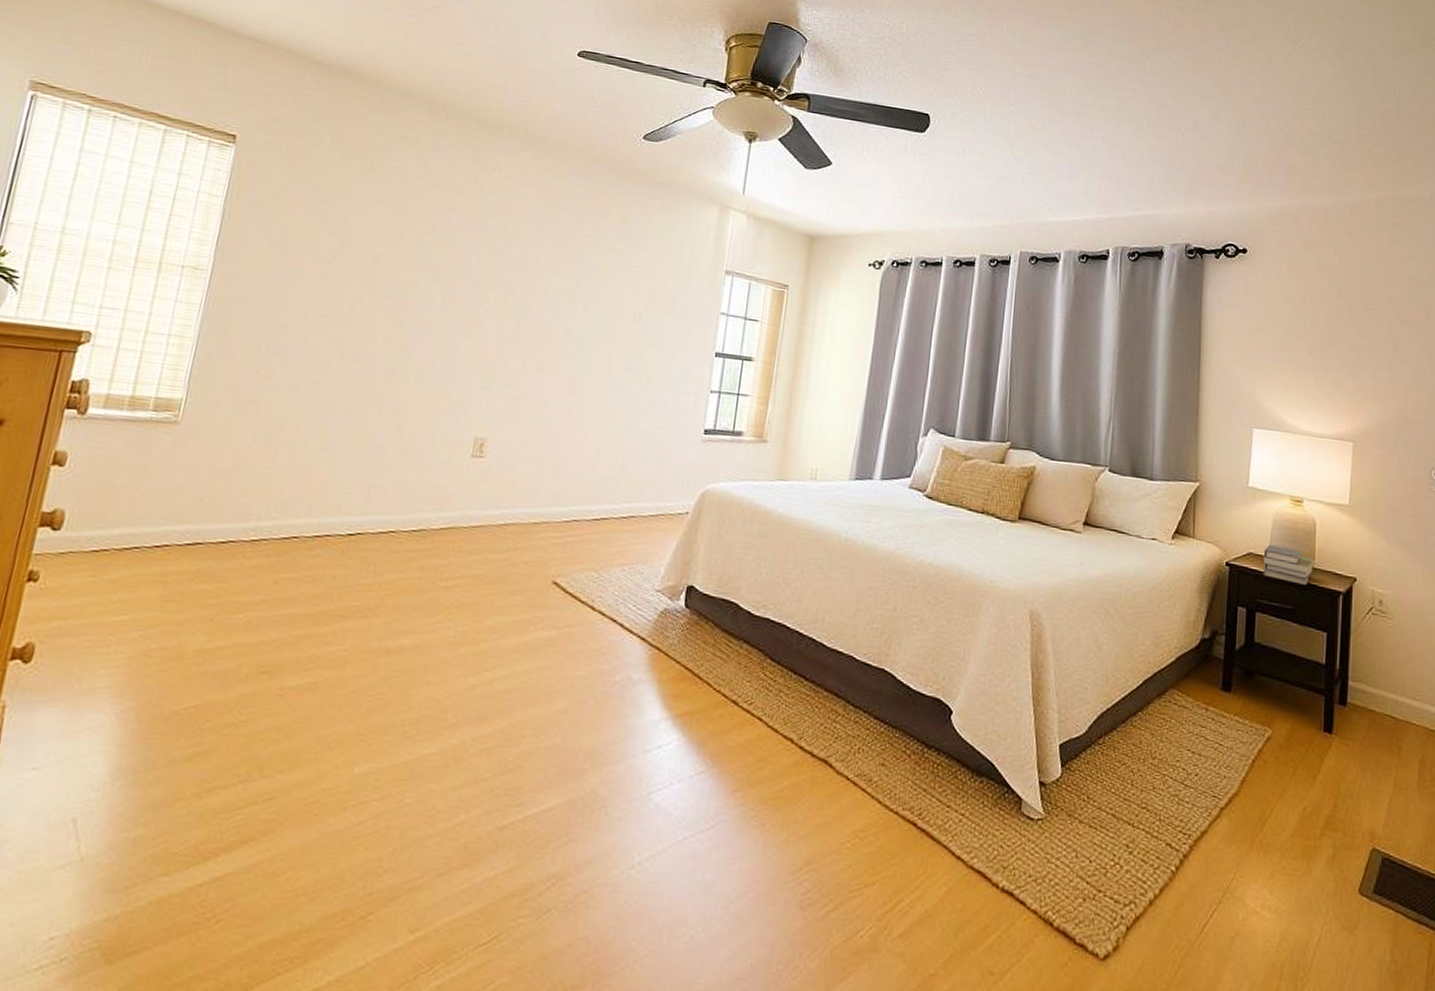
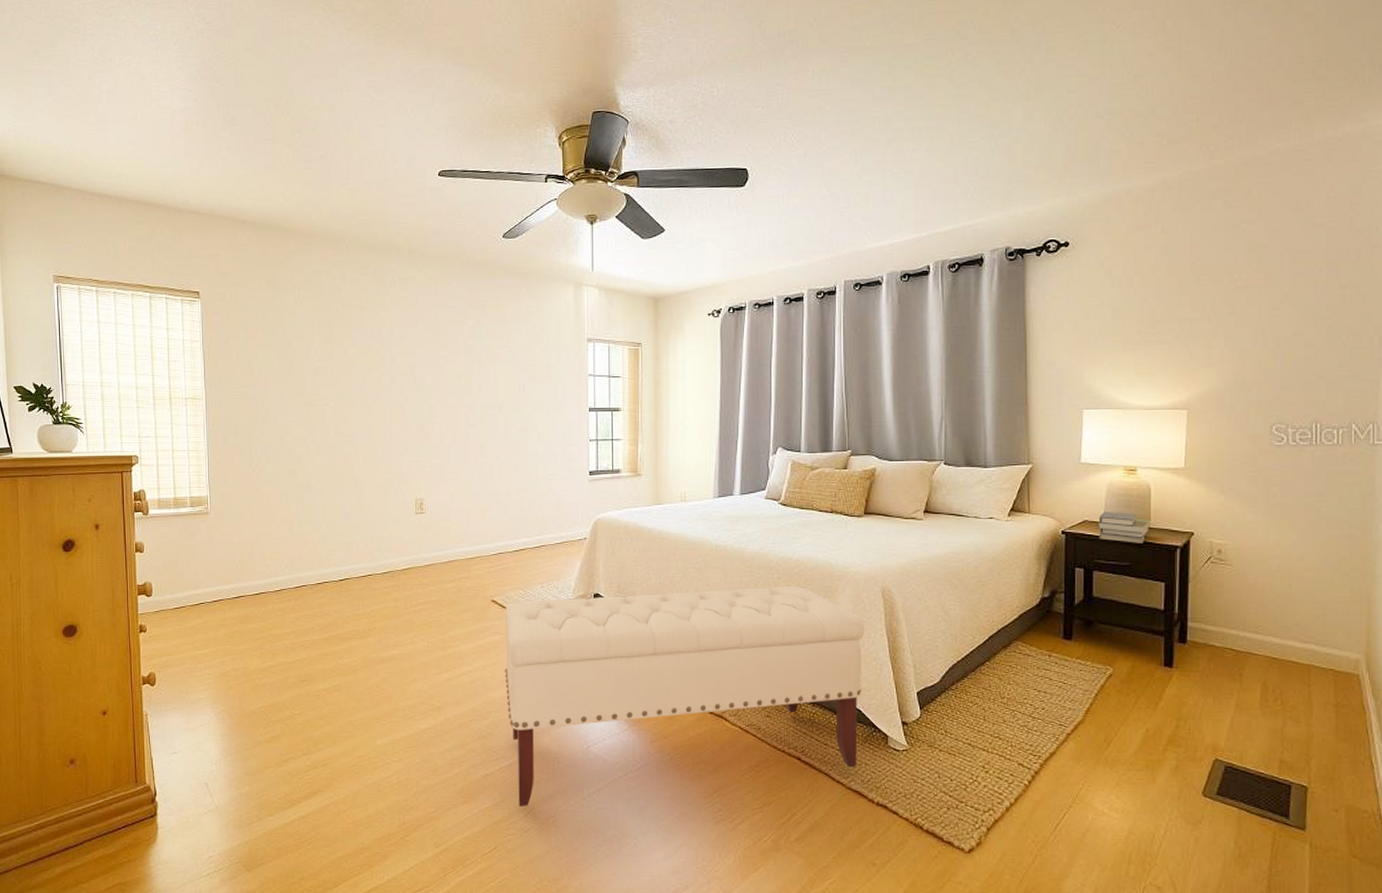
bench: none [541,586,1007,877] -> present [505,586,865,807]

